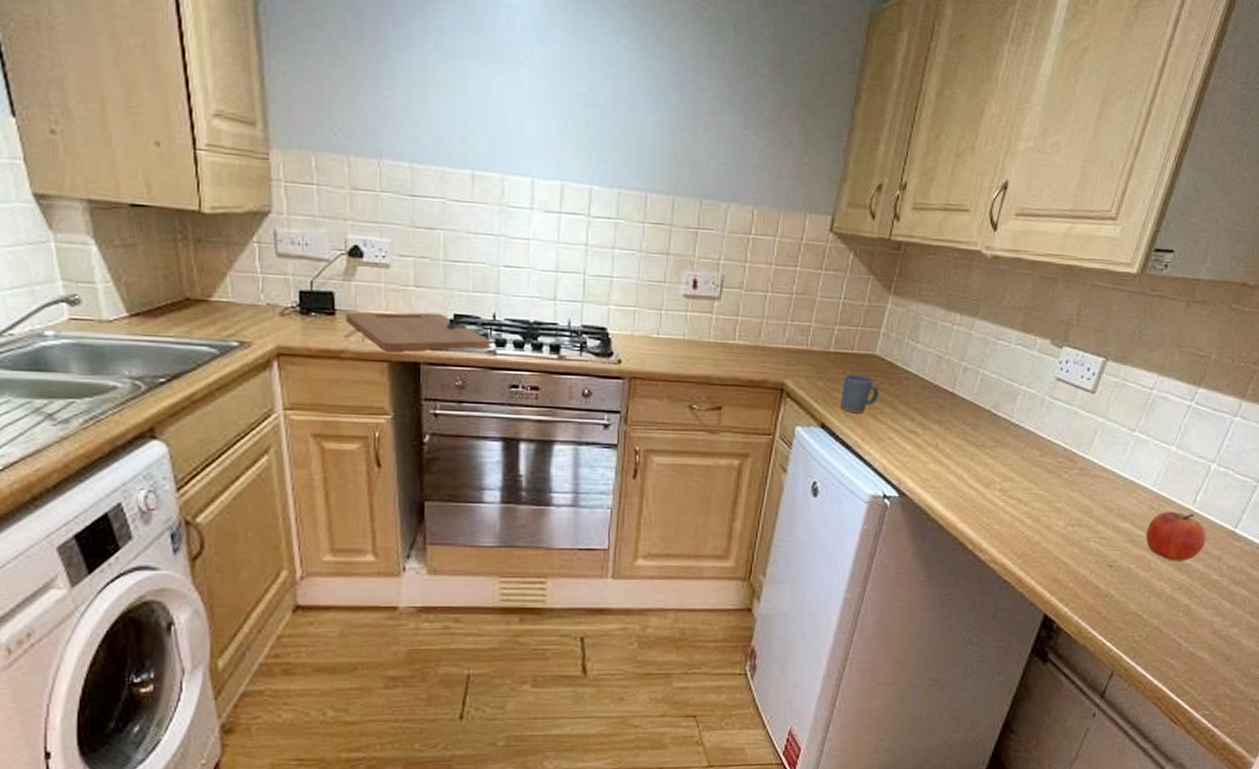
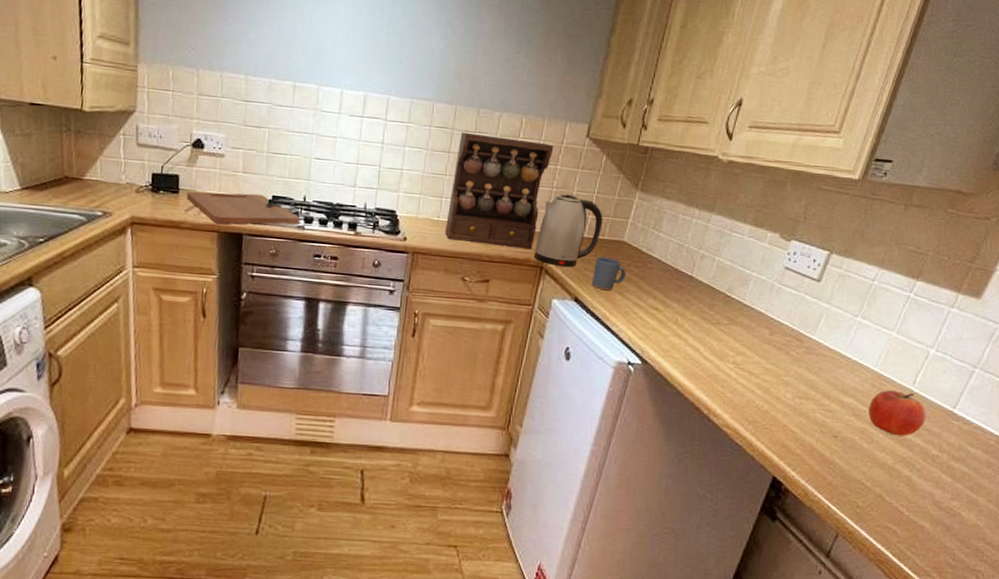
spice rack: none [667,228,792,369] -> present [445,132,554,250]
kettle: none [772,301,851,388] -> present [533,194,603,267]

